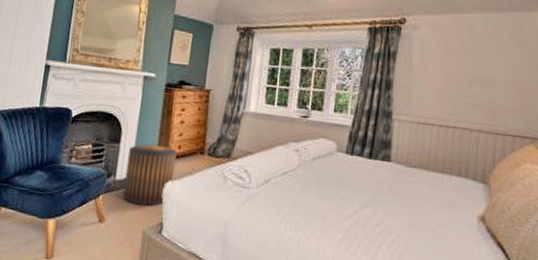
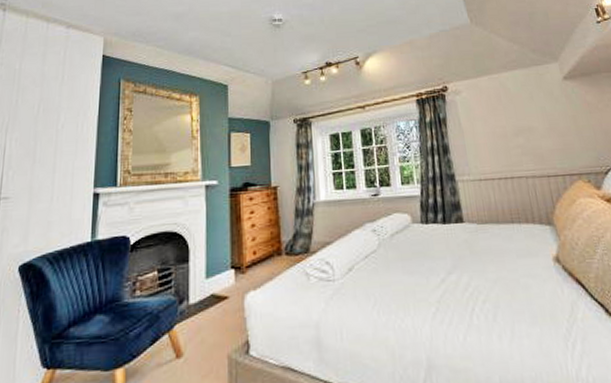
stool: present [122,144,177,206] -> none [199,255,253,328]

